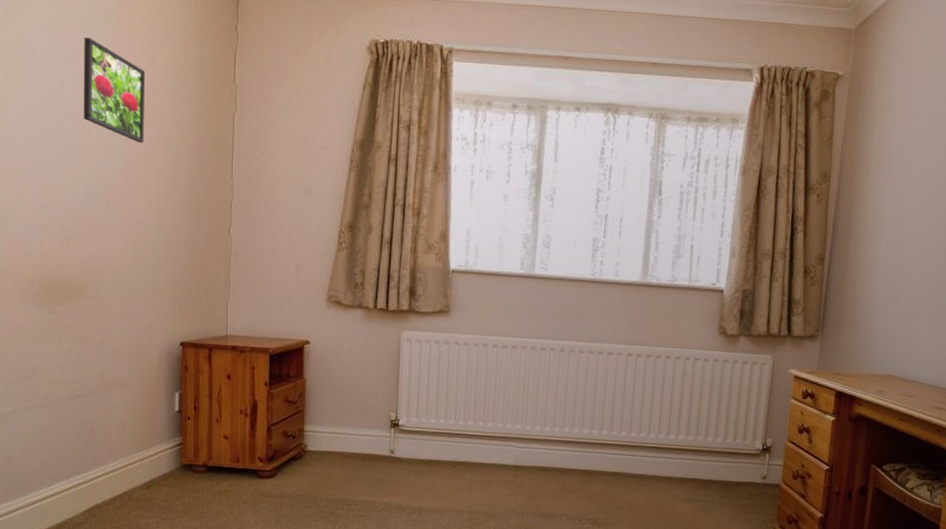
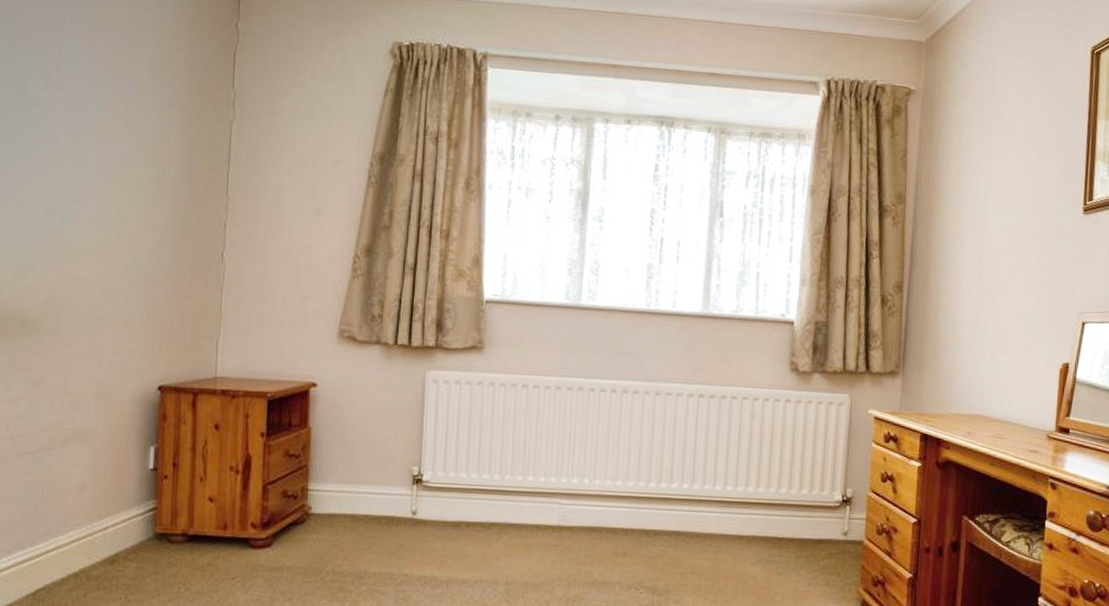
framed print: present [83,37,145,143] -> none [48,32,126,153]

